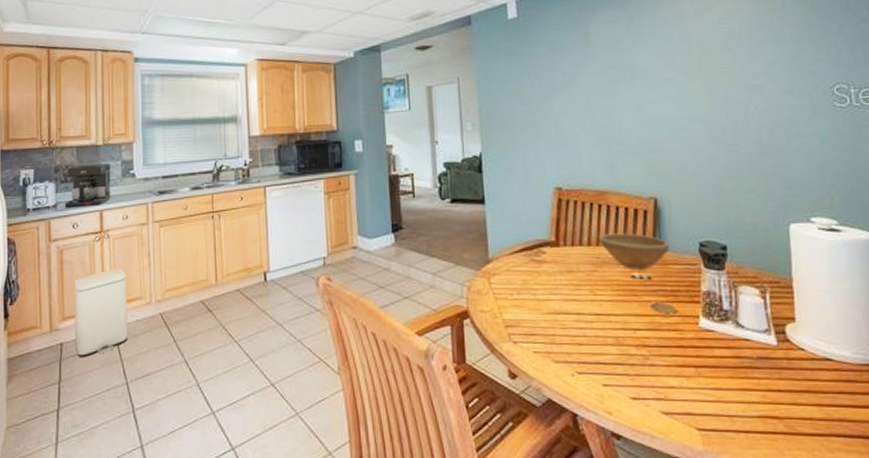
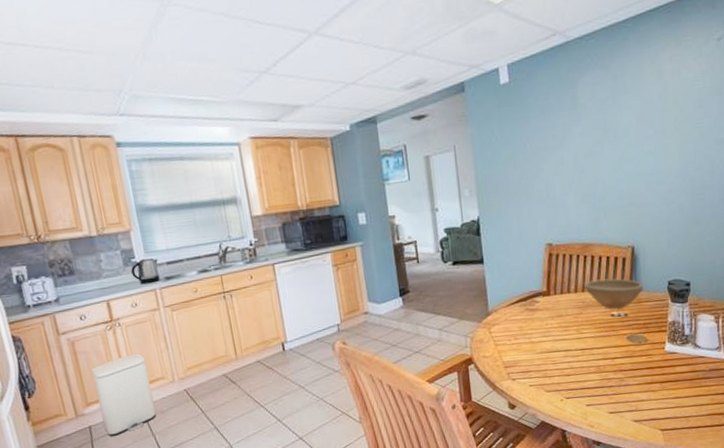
coffee maker: present [64,163,111,209] -> none [62,253,116,302]
kettle: none [128,170,154,197] -> present [131,257,160,285]

